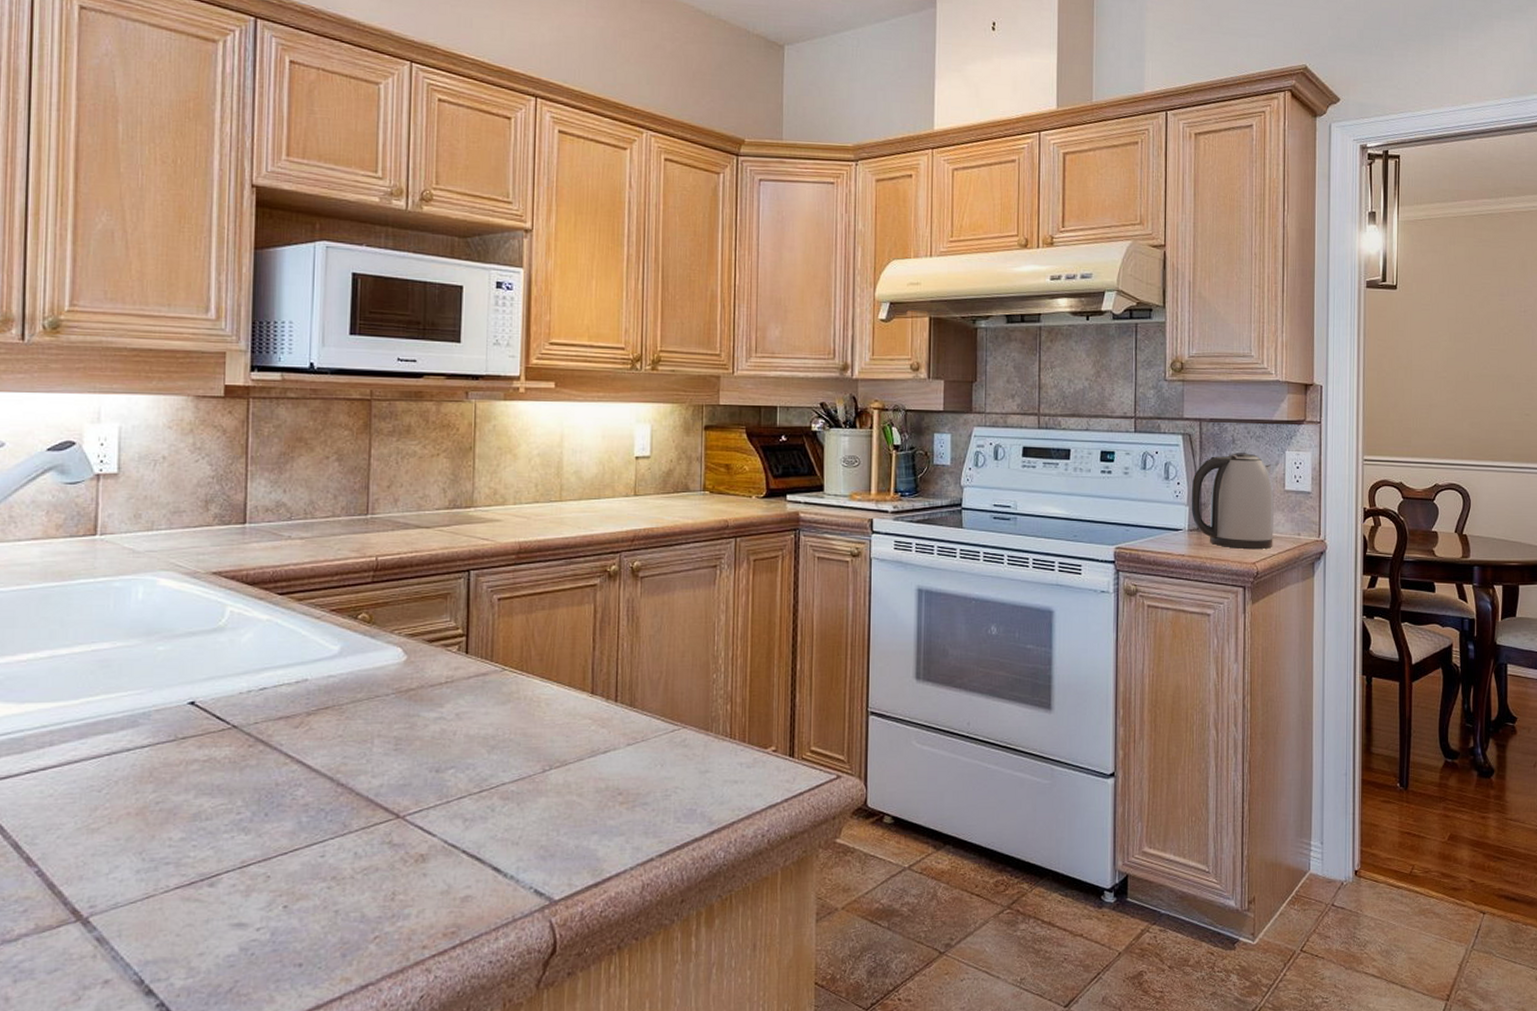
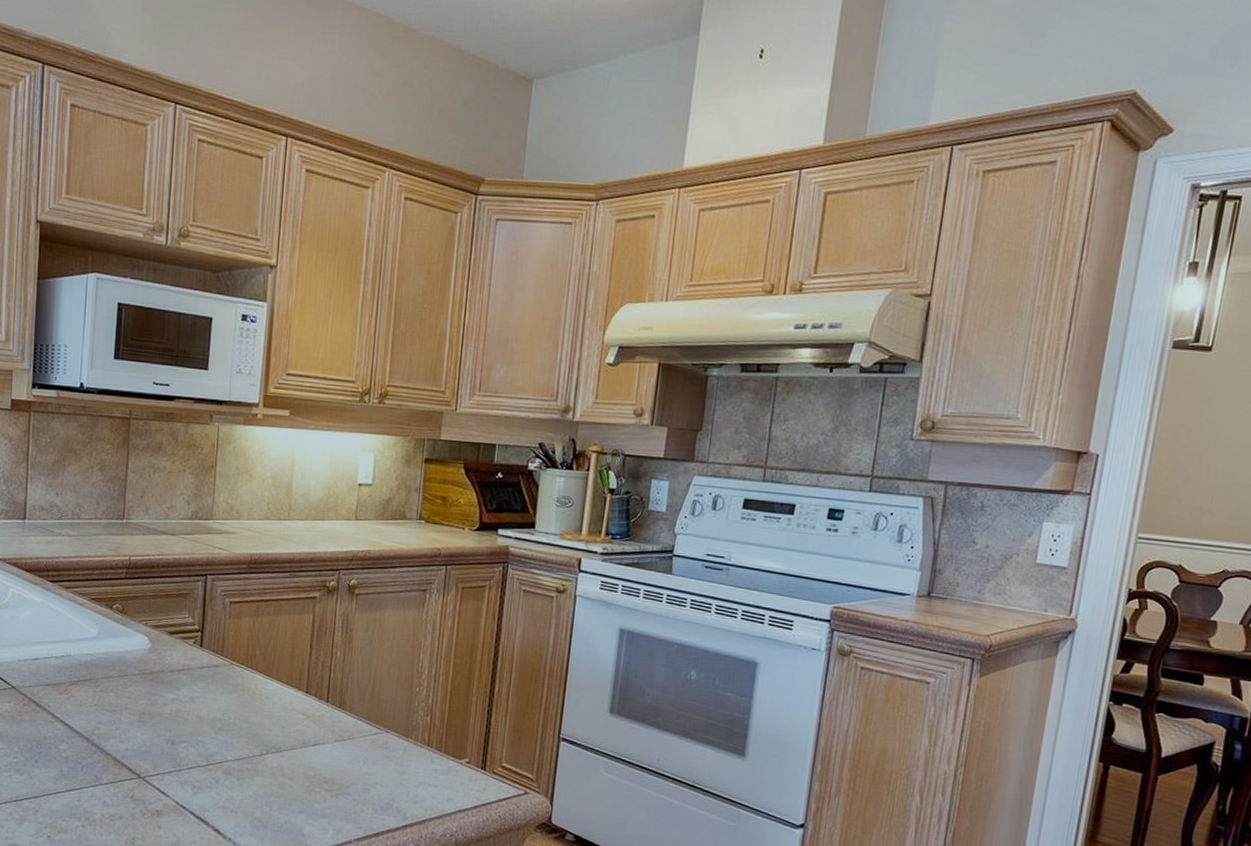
kettle: present [1191,453,1274,549] -> none [922,520,1024,622]

